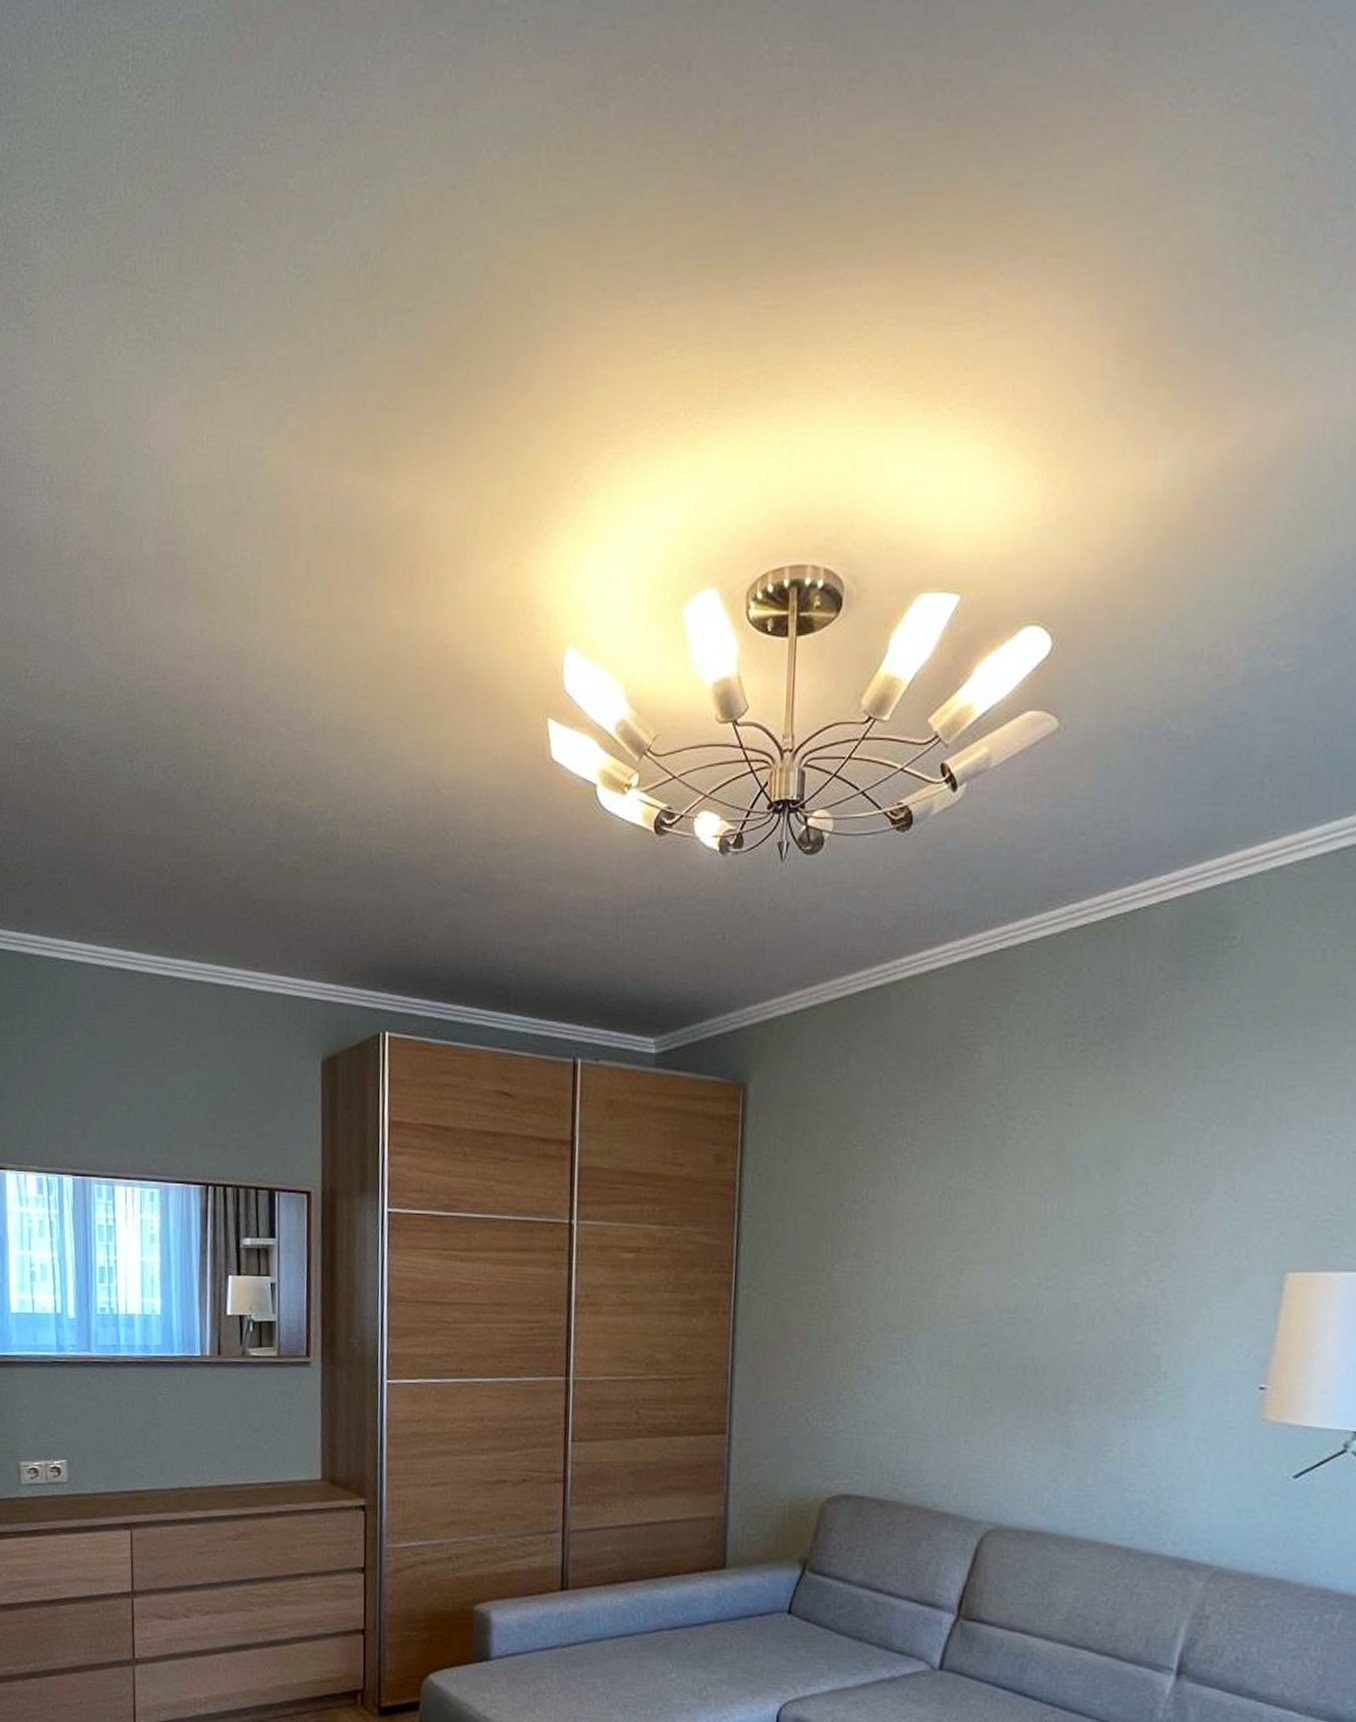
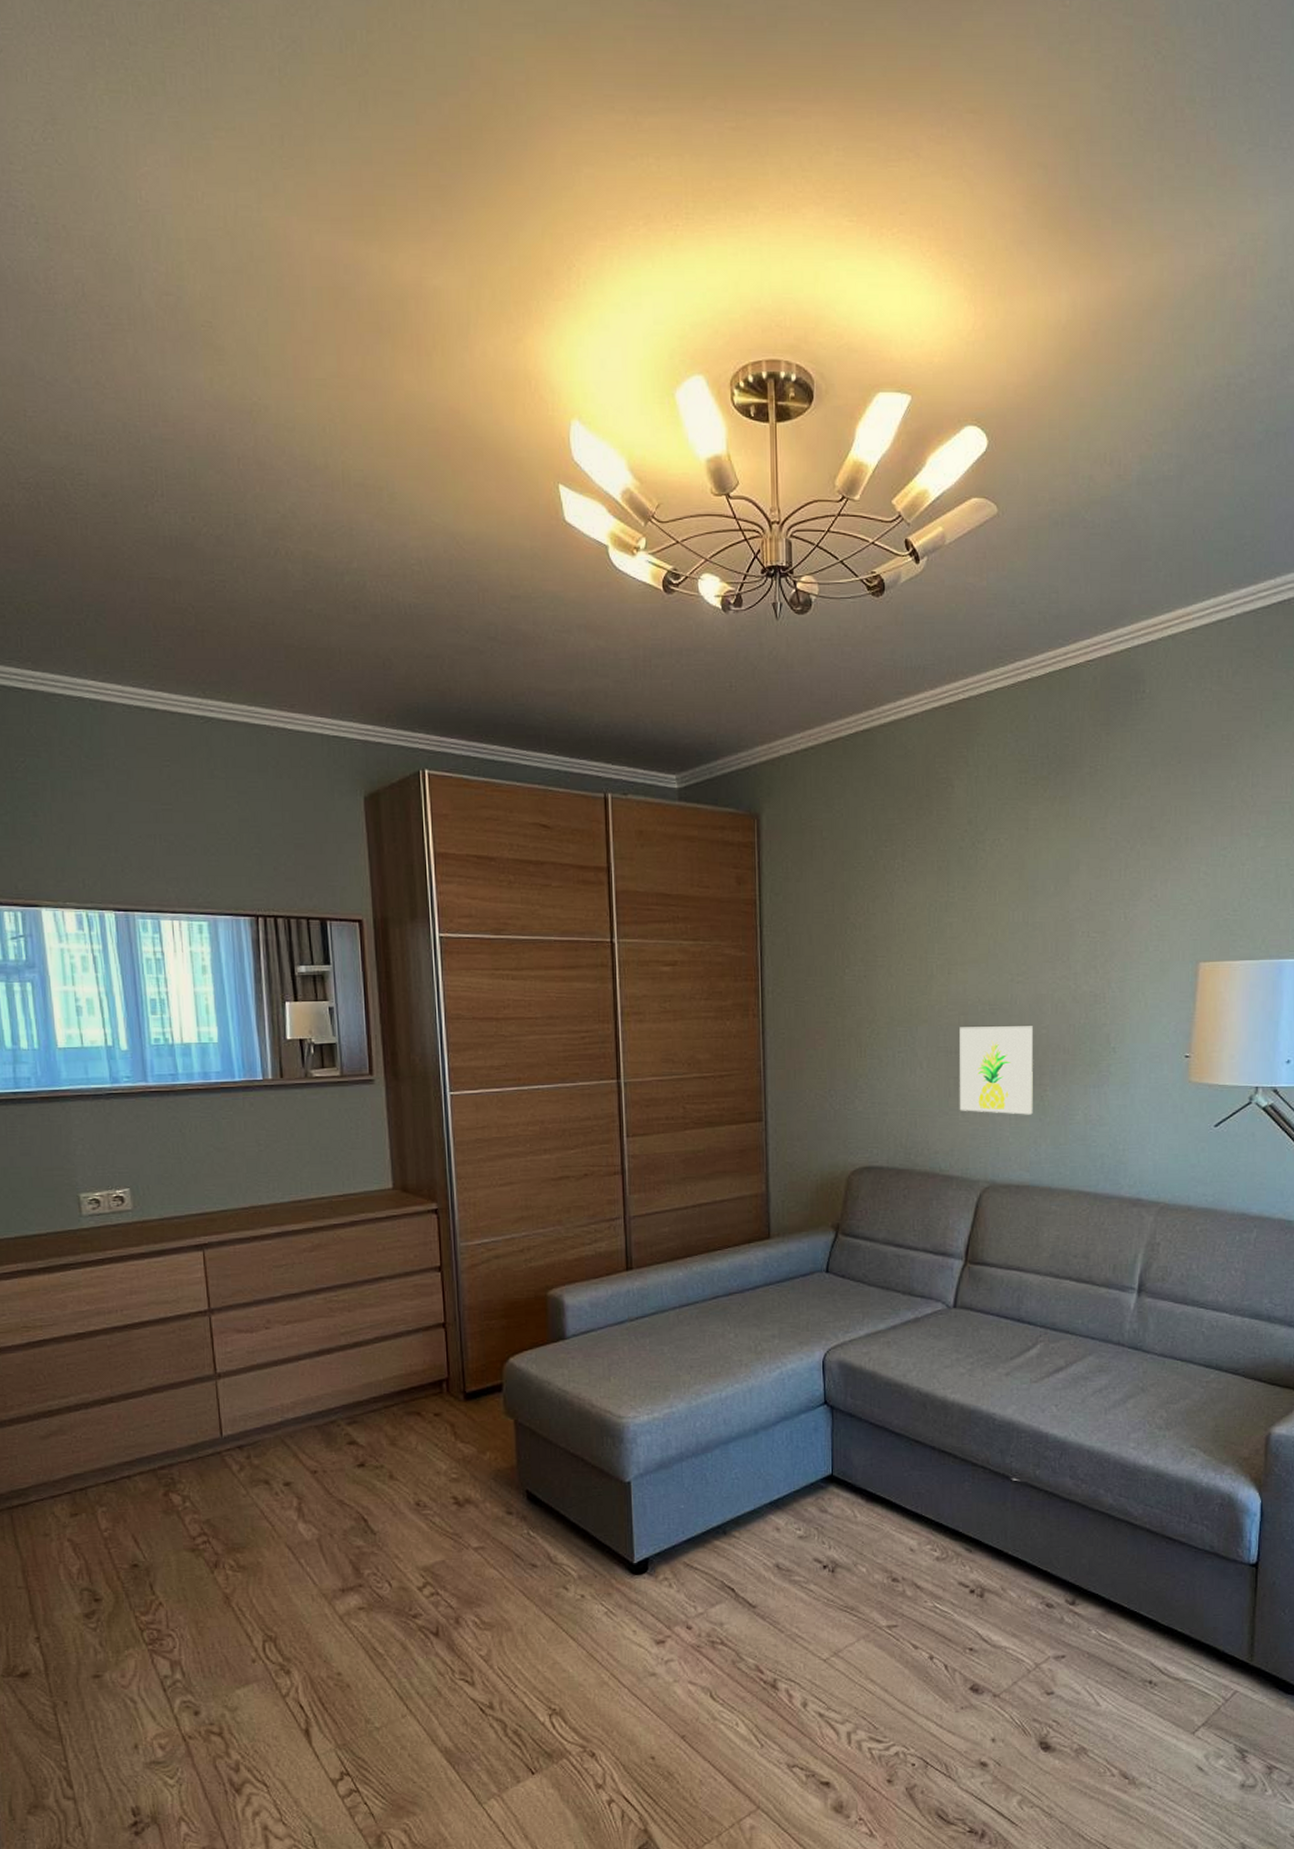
wall art: none [963,1338,1061,1447] -> present [960,1026,1033,1115]

